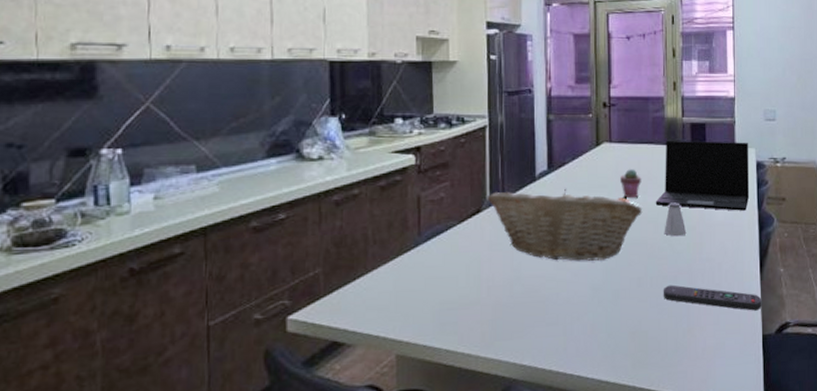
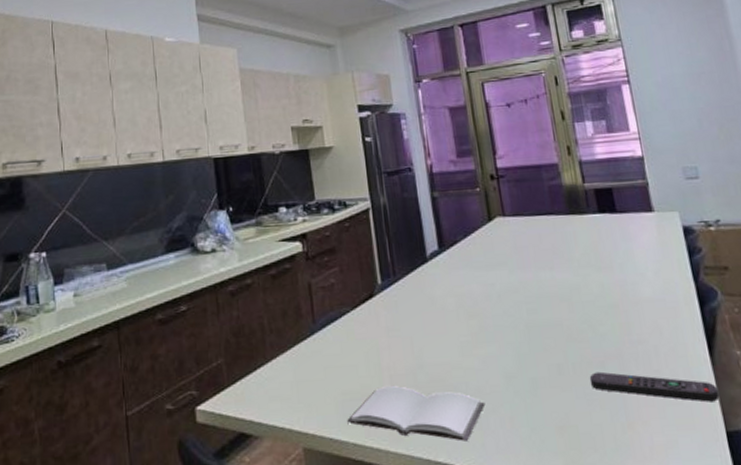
book: none [442,296,572,346] -> present [347,386,486,441]
fruit basket: present [487,188,643,261] -> none [378,268,552,347]
potted succulent: present [619,169,642,199] -> none [519,243,546,276]
laptop: present [655,141,750,211] -> none [565,205,681,285]
saltshaker: present [664,202,687,237] -> none [580,278,609,317]

